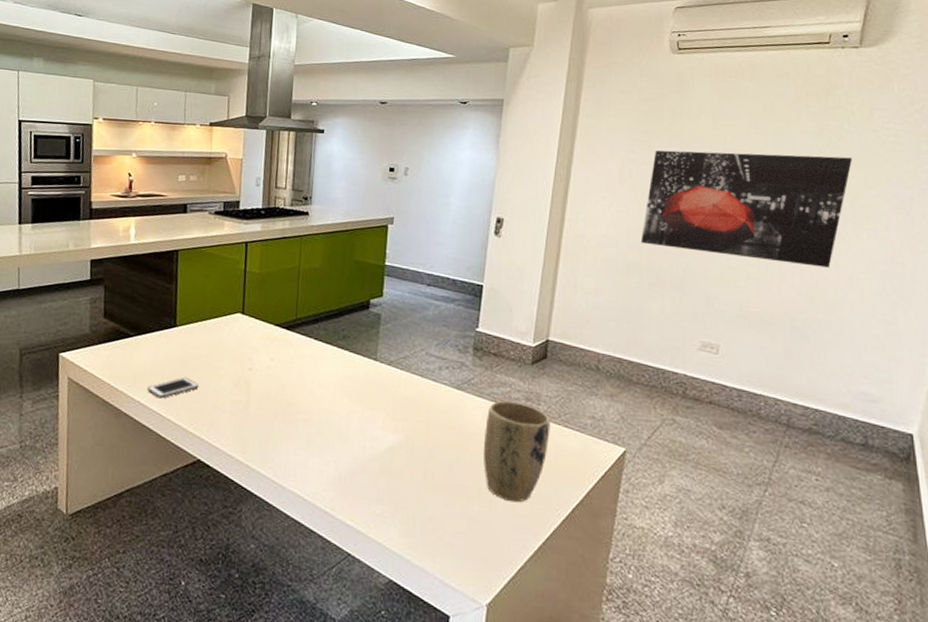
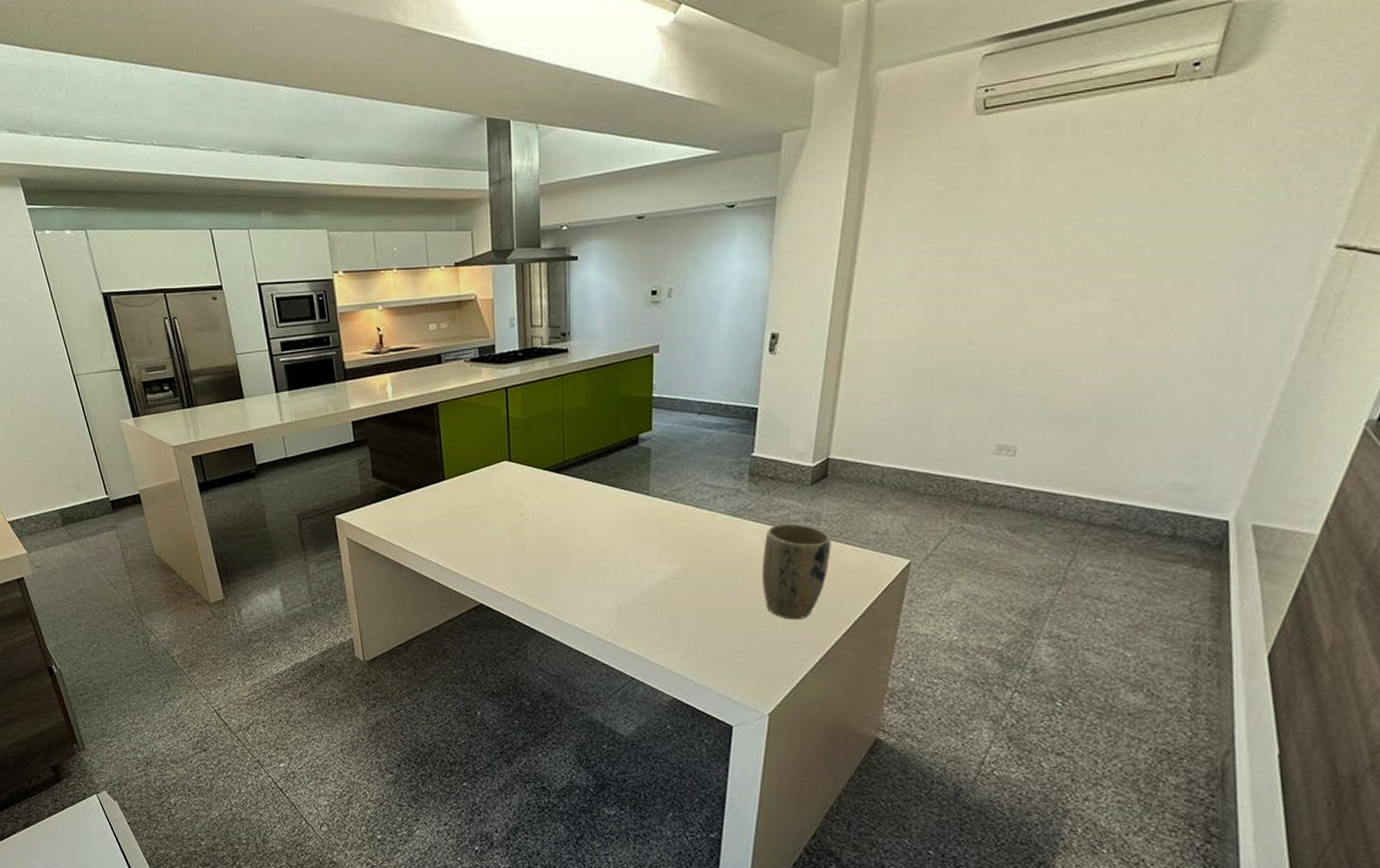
cell phone: present [147,377,199,399] -> none [424,527,474,550]
wall art: present [640,150,853,268] -> none [932,218,1191,351]

